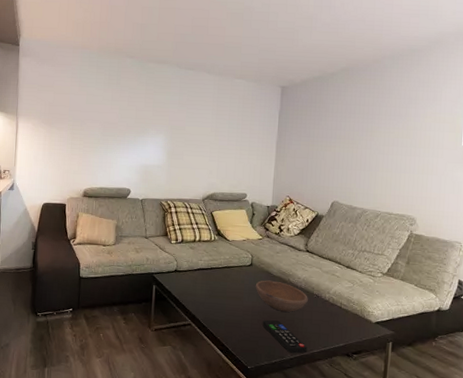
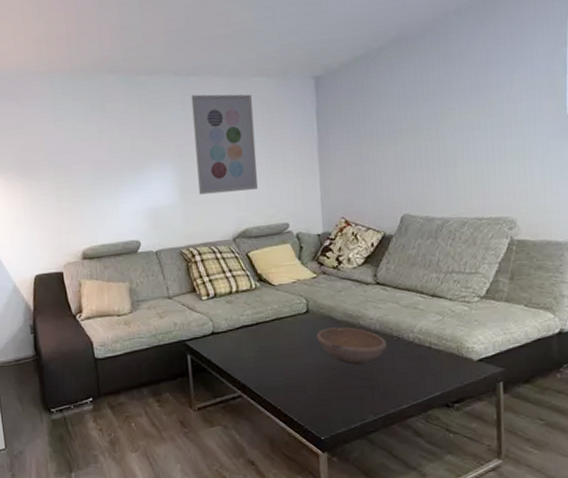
wall art: none [182,84,232,164] -> present [191,94,258,195]
remote control: present [262,320,307,354] -> none [332,376,394,414]

